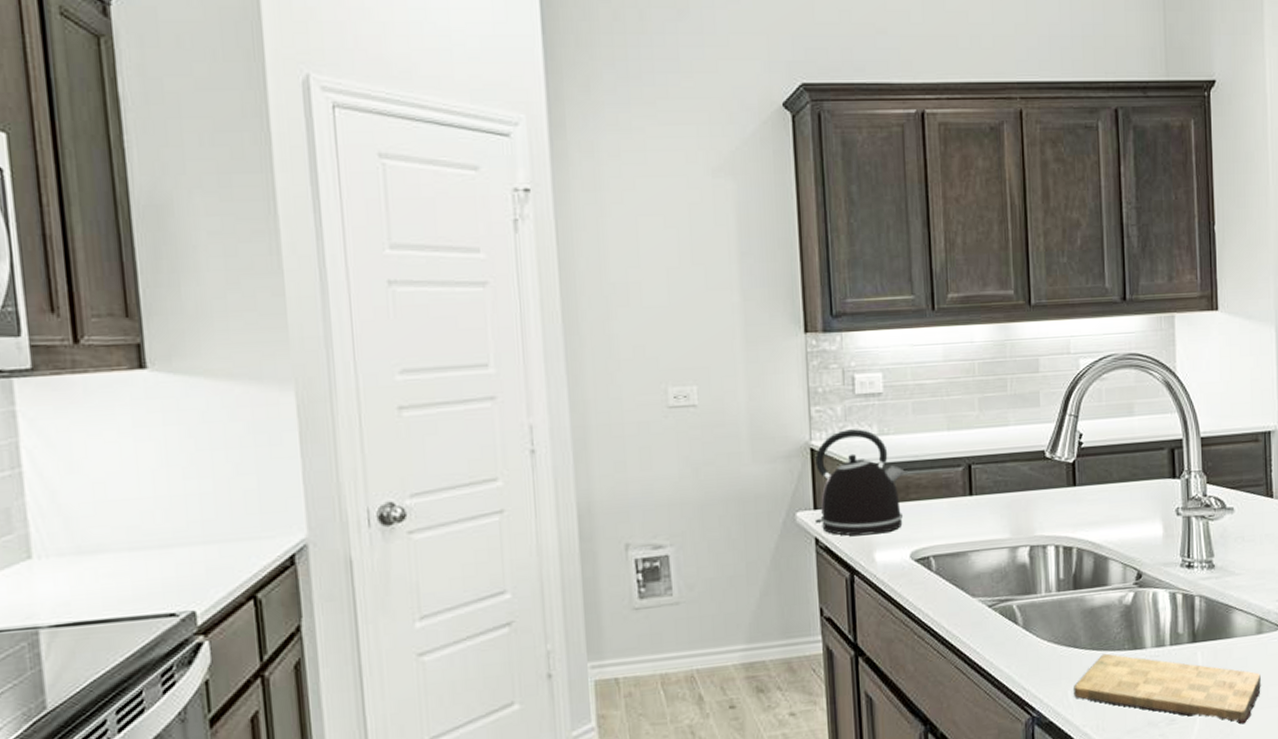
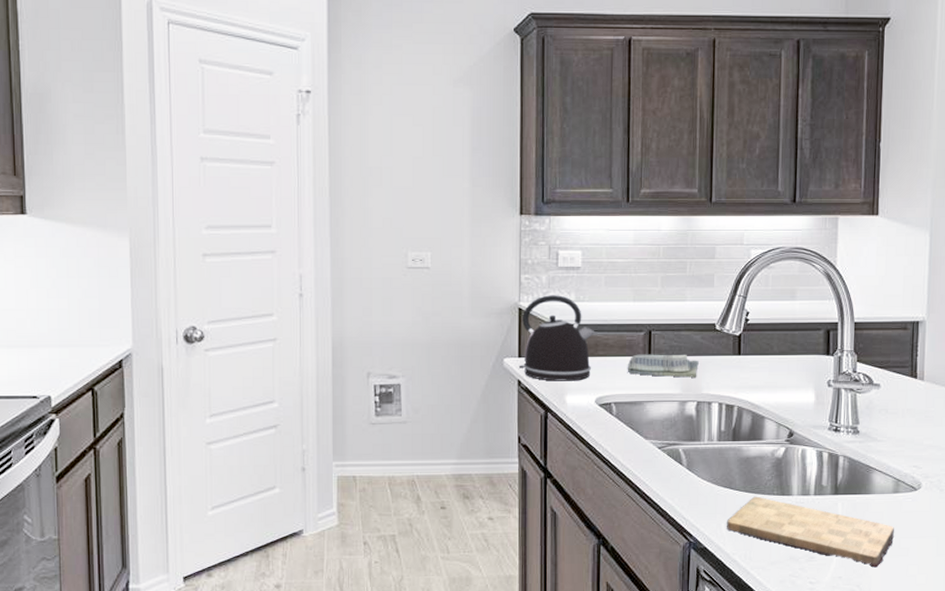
dish towel: none [945,489,1029,520] -> present [627,354,699,378]

